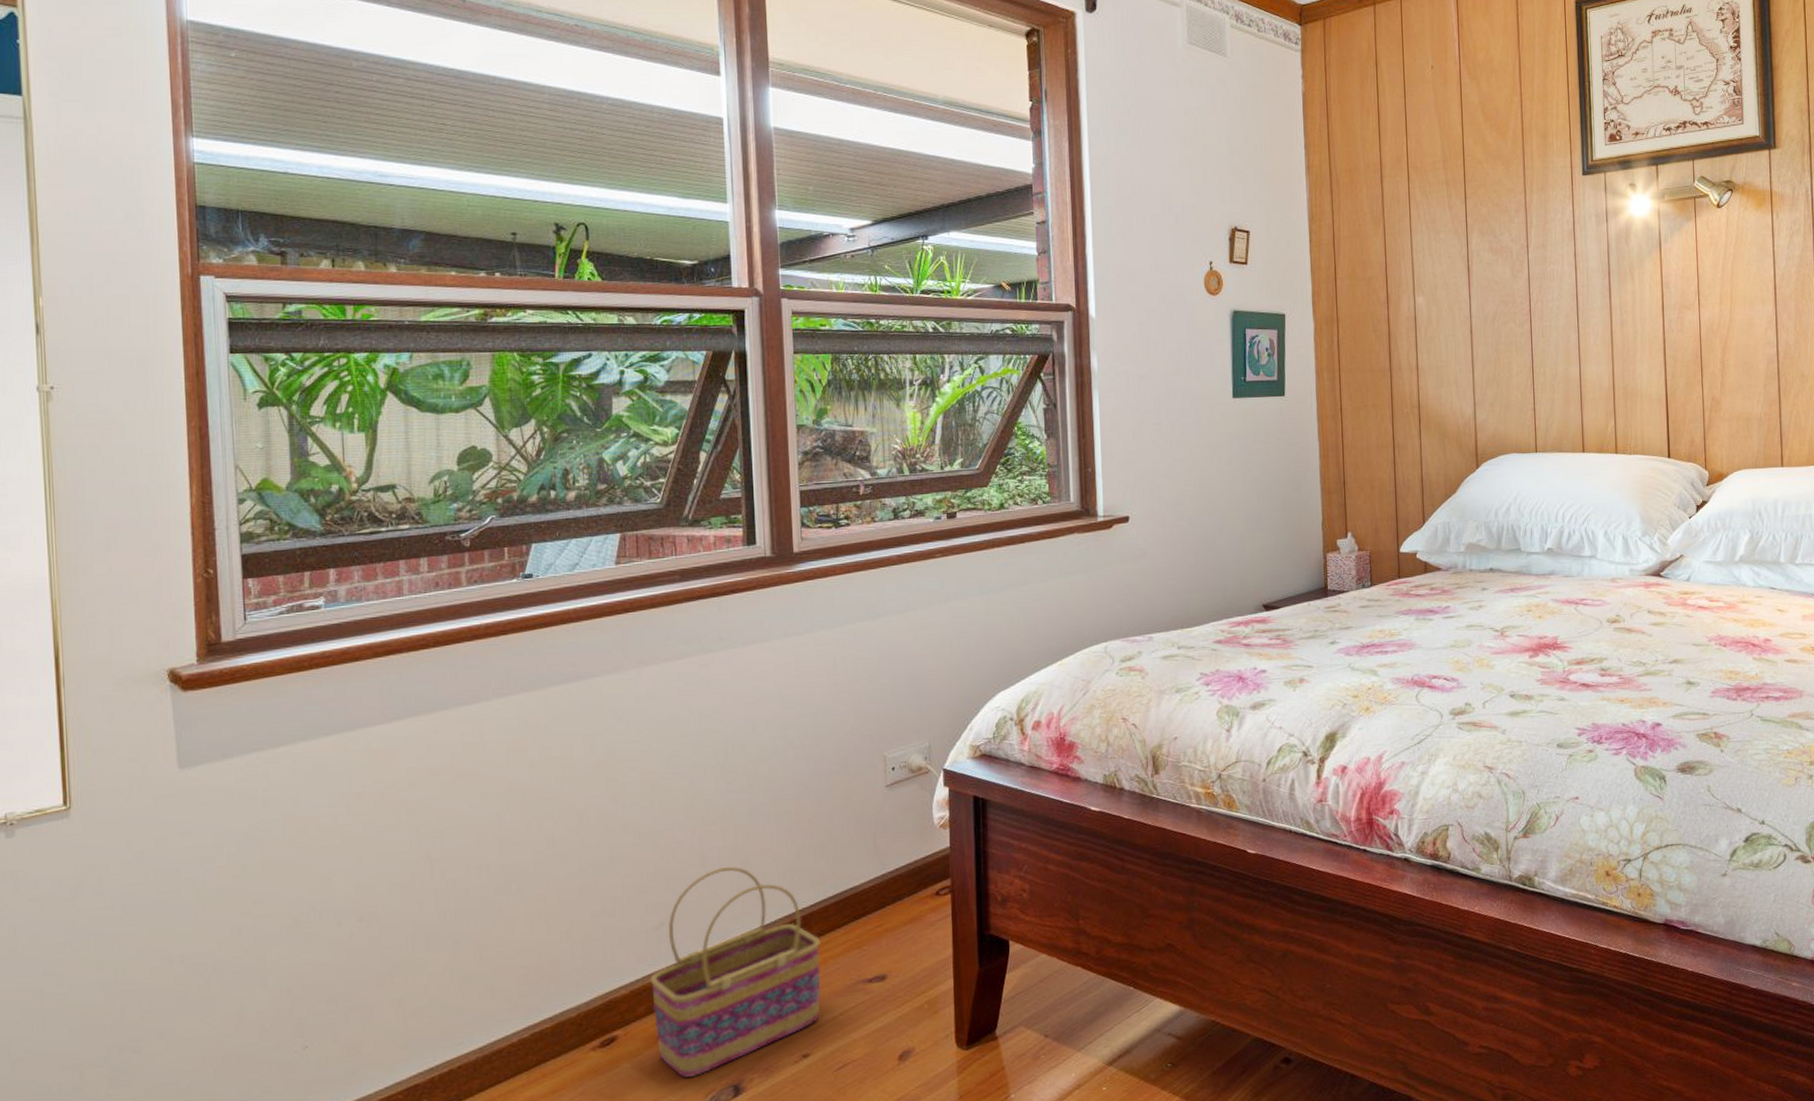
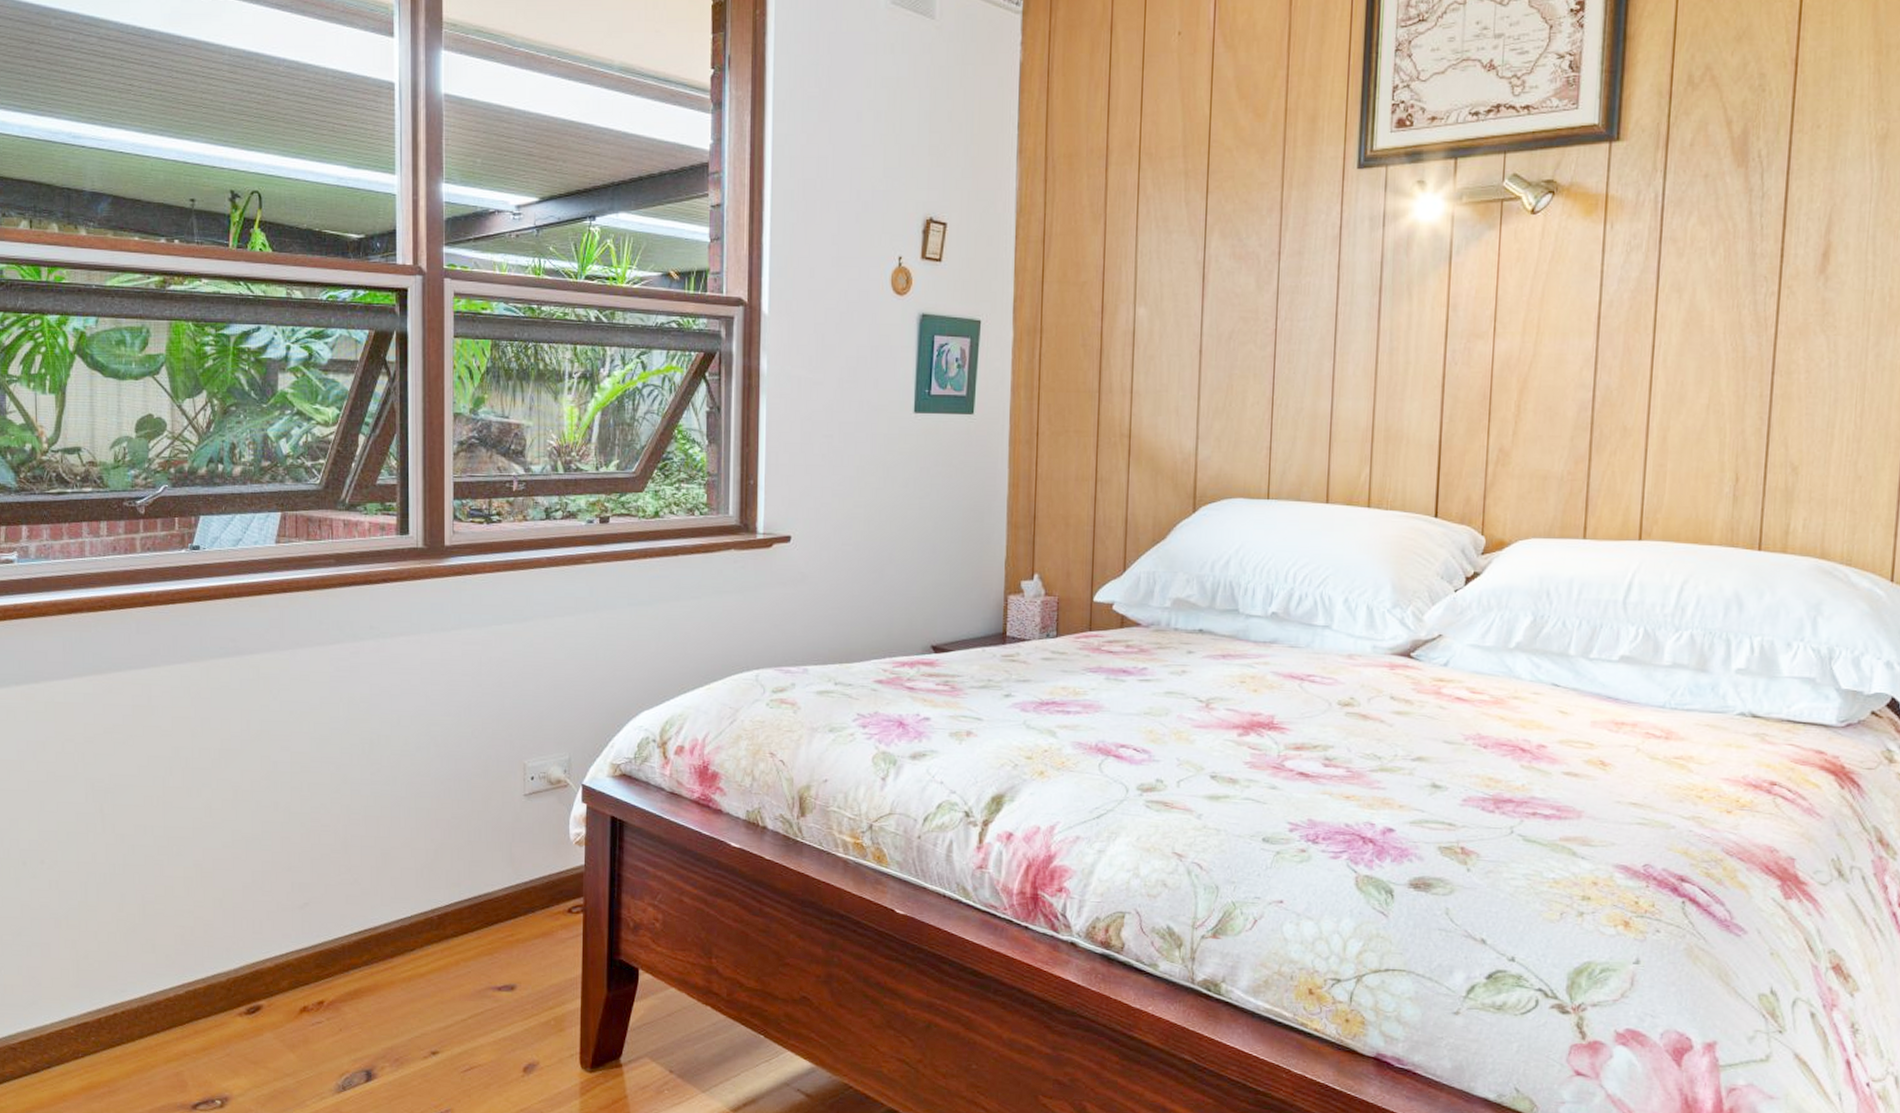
basket: present [650,867,821,1078] -> none [293,856,453,1056]

